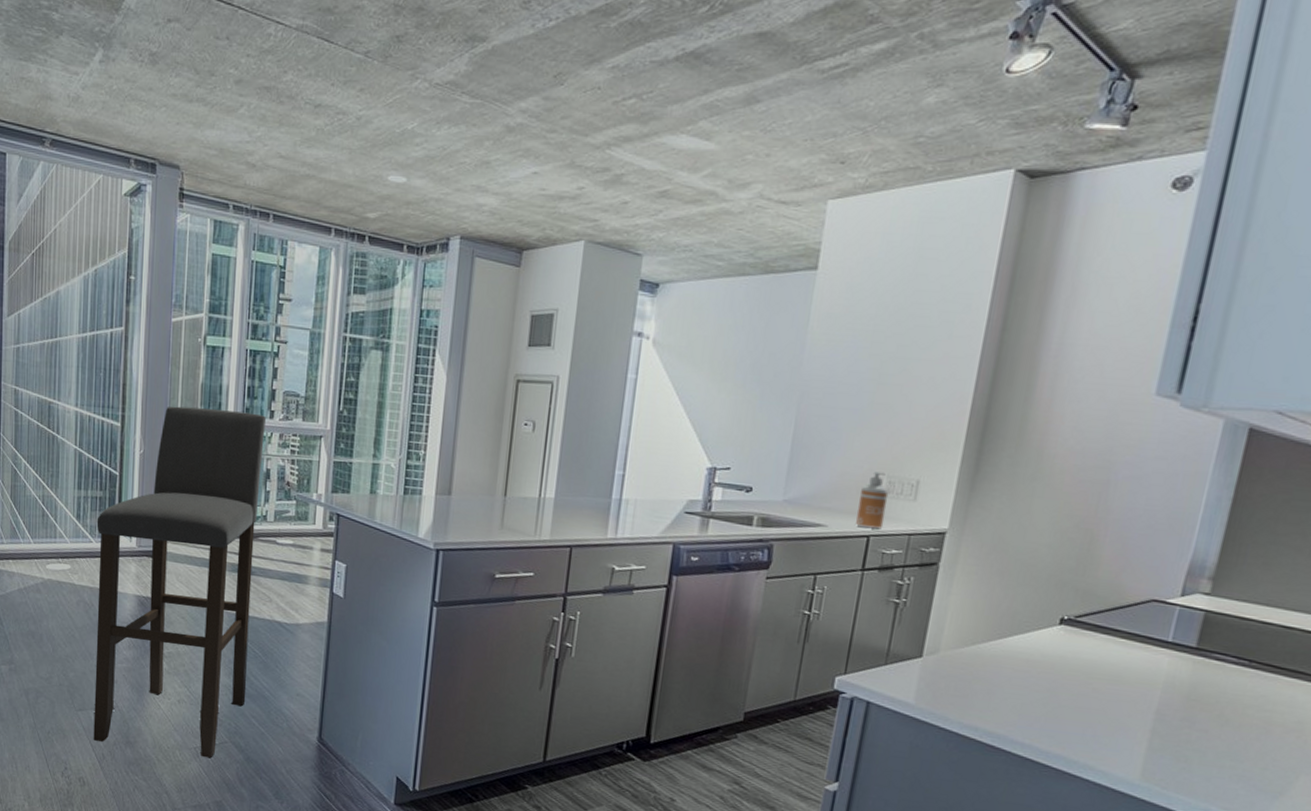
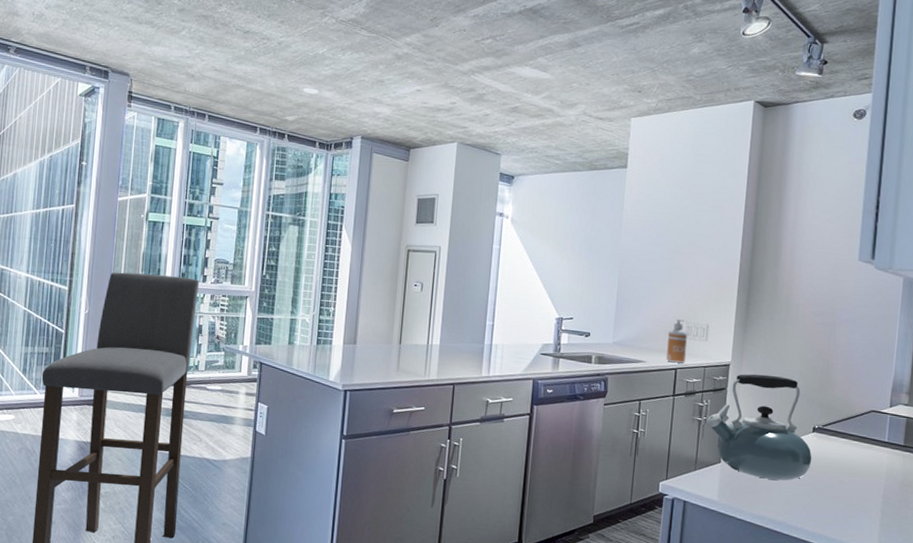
kettle: none [906,545,1055,685] -> present [706,374,812,481]

